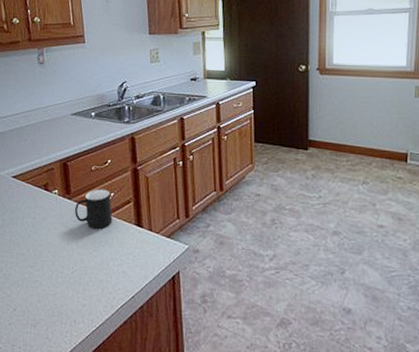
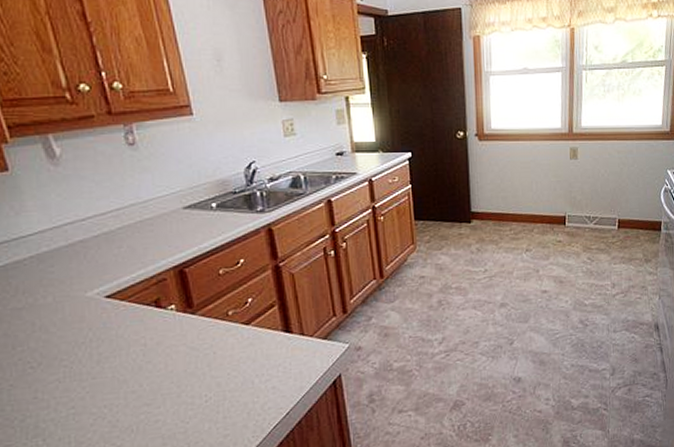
cup: present [75,189,113,230] -> none [202,295,253,345]

